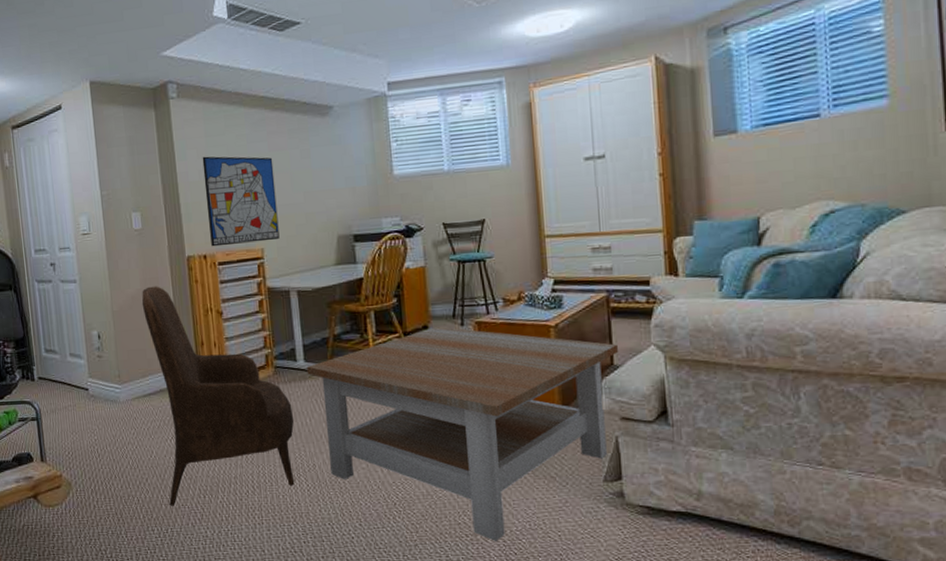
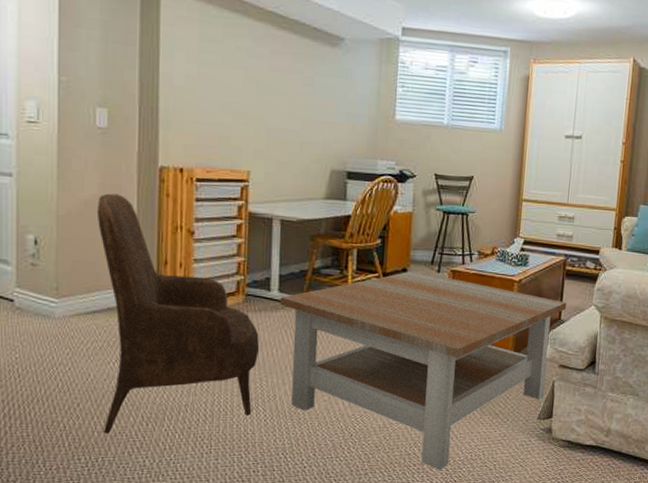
wall art: present [202,156,280,247] -> none [190,61,273,164]

